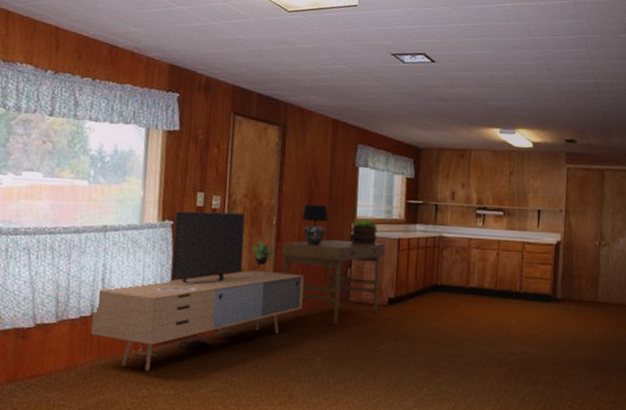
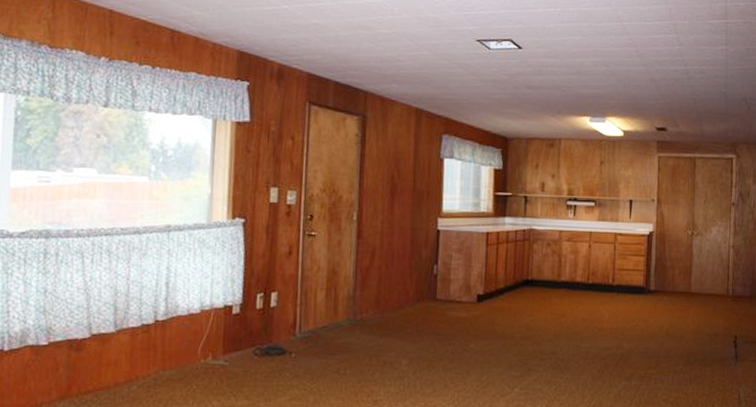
media console: present [91,211,304,371] -> none [154,208,388,381]
desk: present [281,240,386,326] -> none [362,235,474,325]
table lamp: present [301,203,329,246] -> none [384,197,413,242]
potted plant: present [351,219,378,245] -> none [437,213,465,240]

